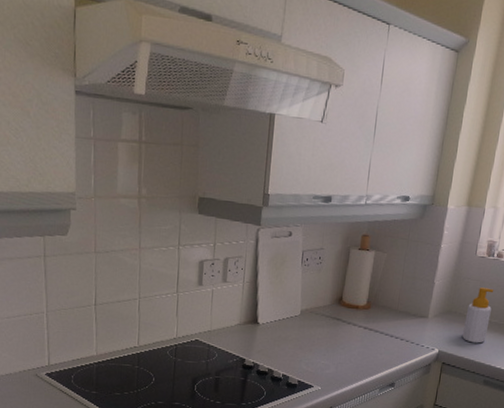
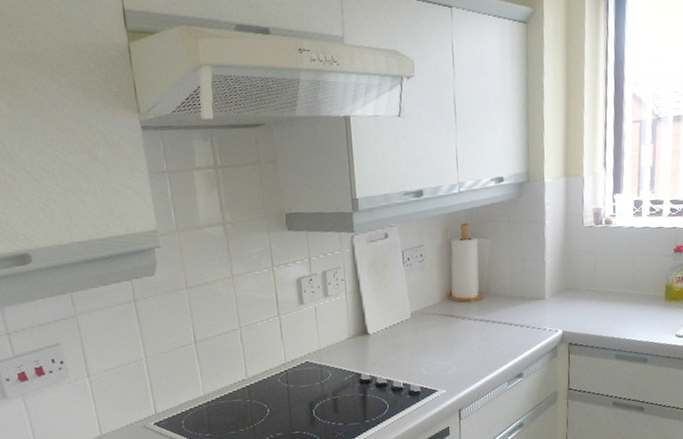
soap bottle: present [462,287,494,344] -> none [584,257,610,318]

